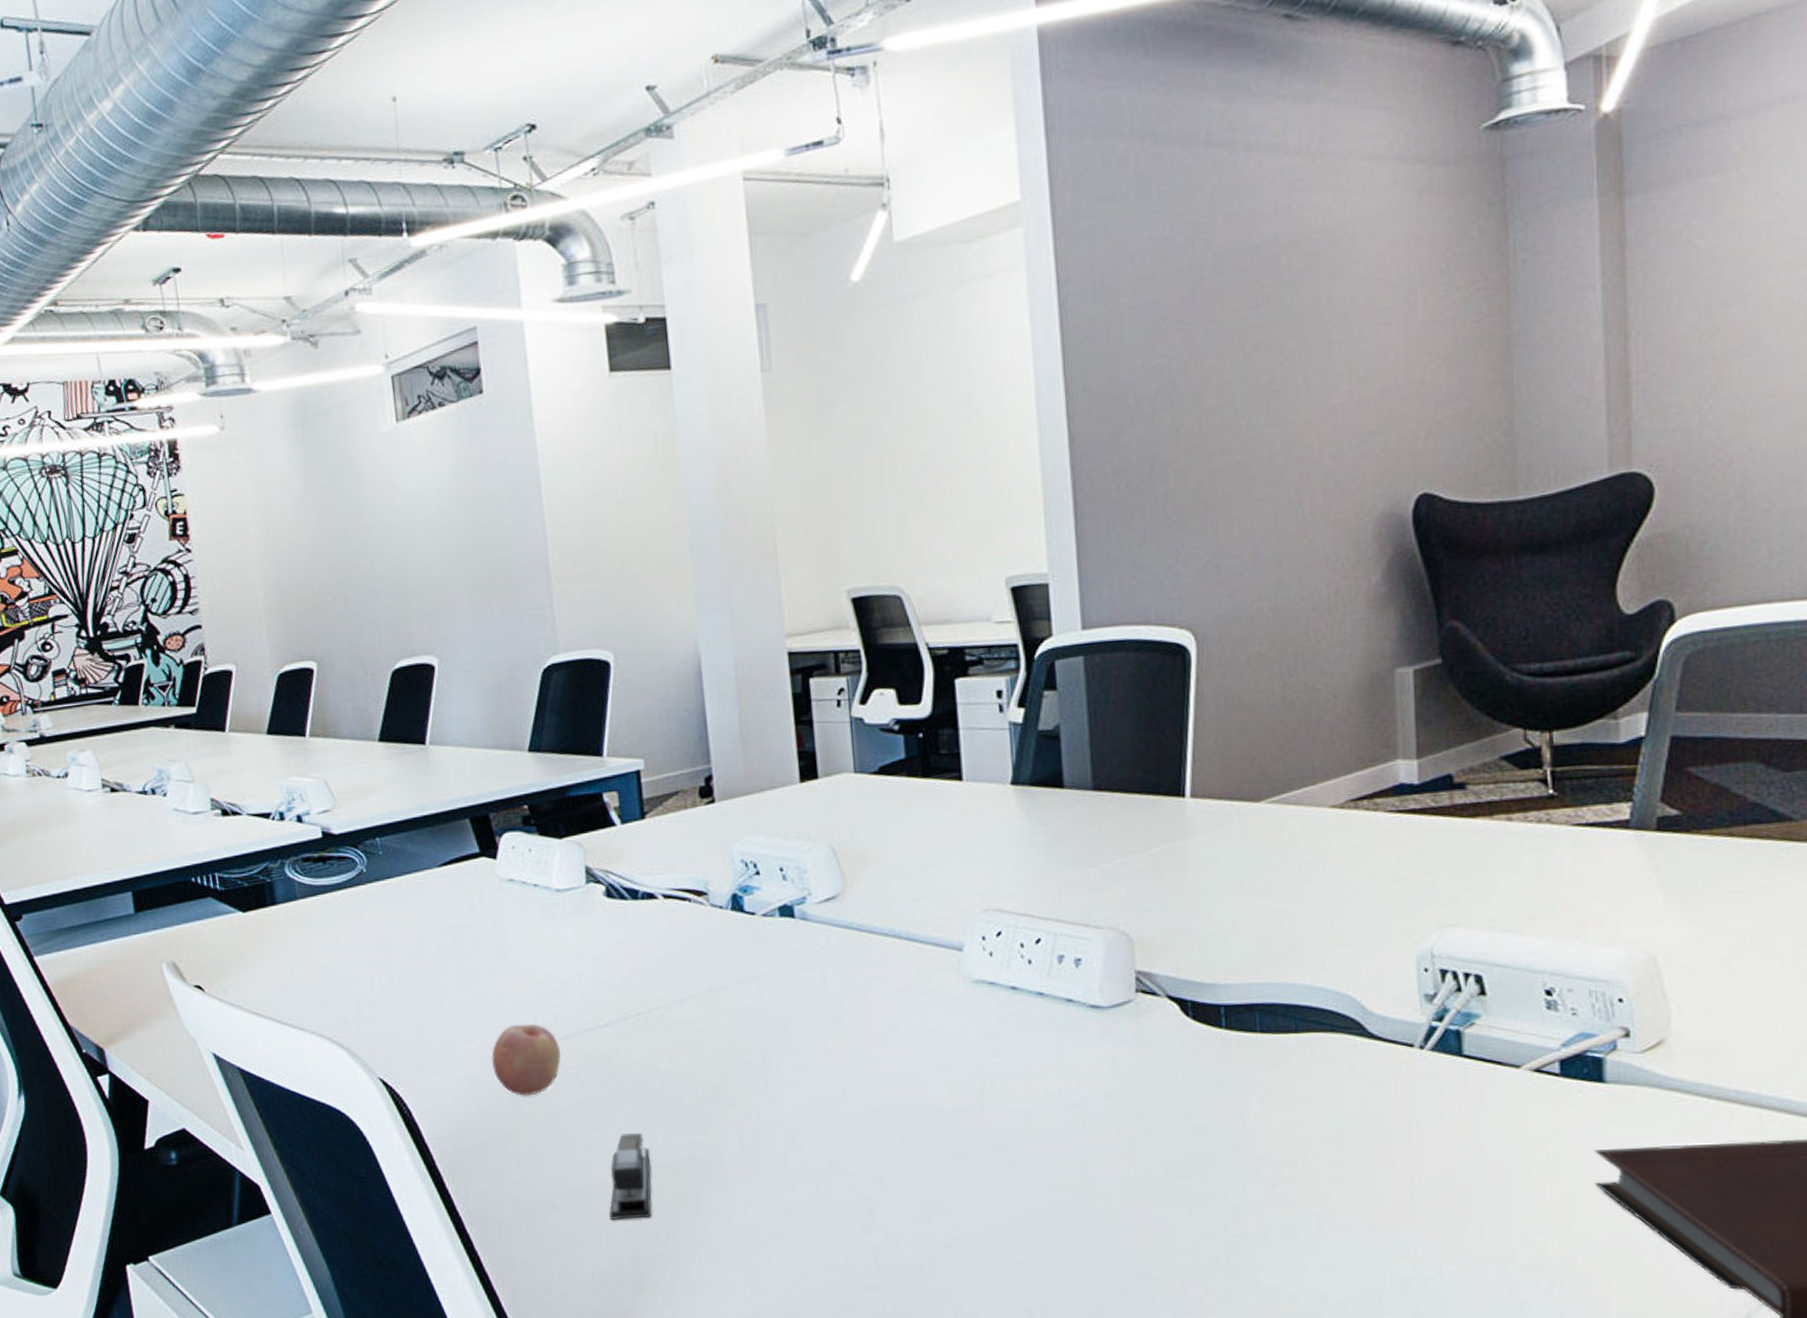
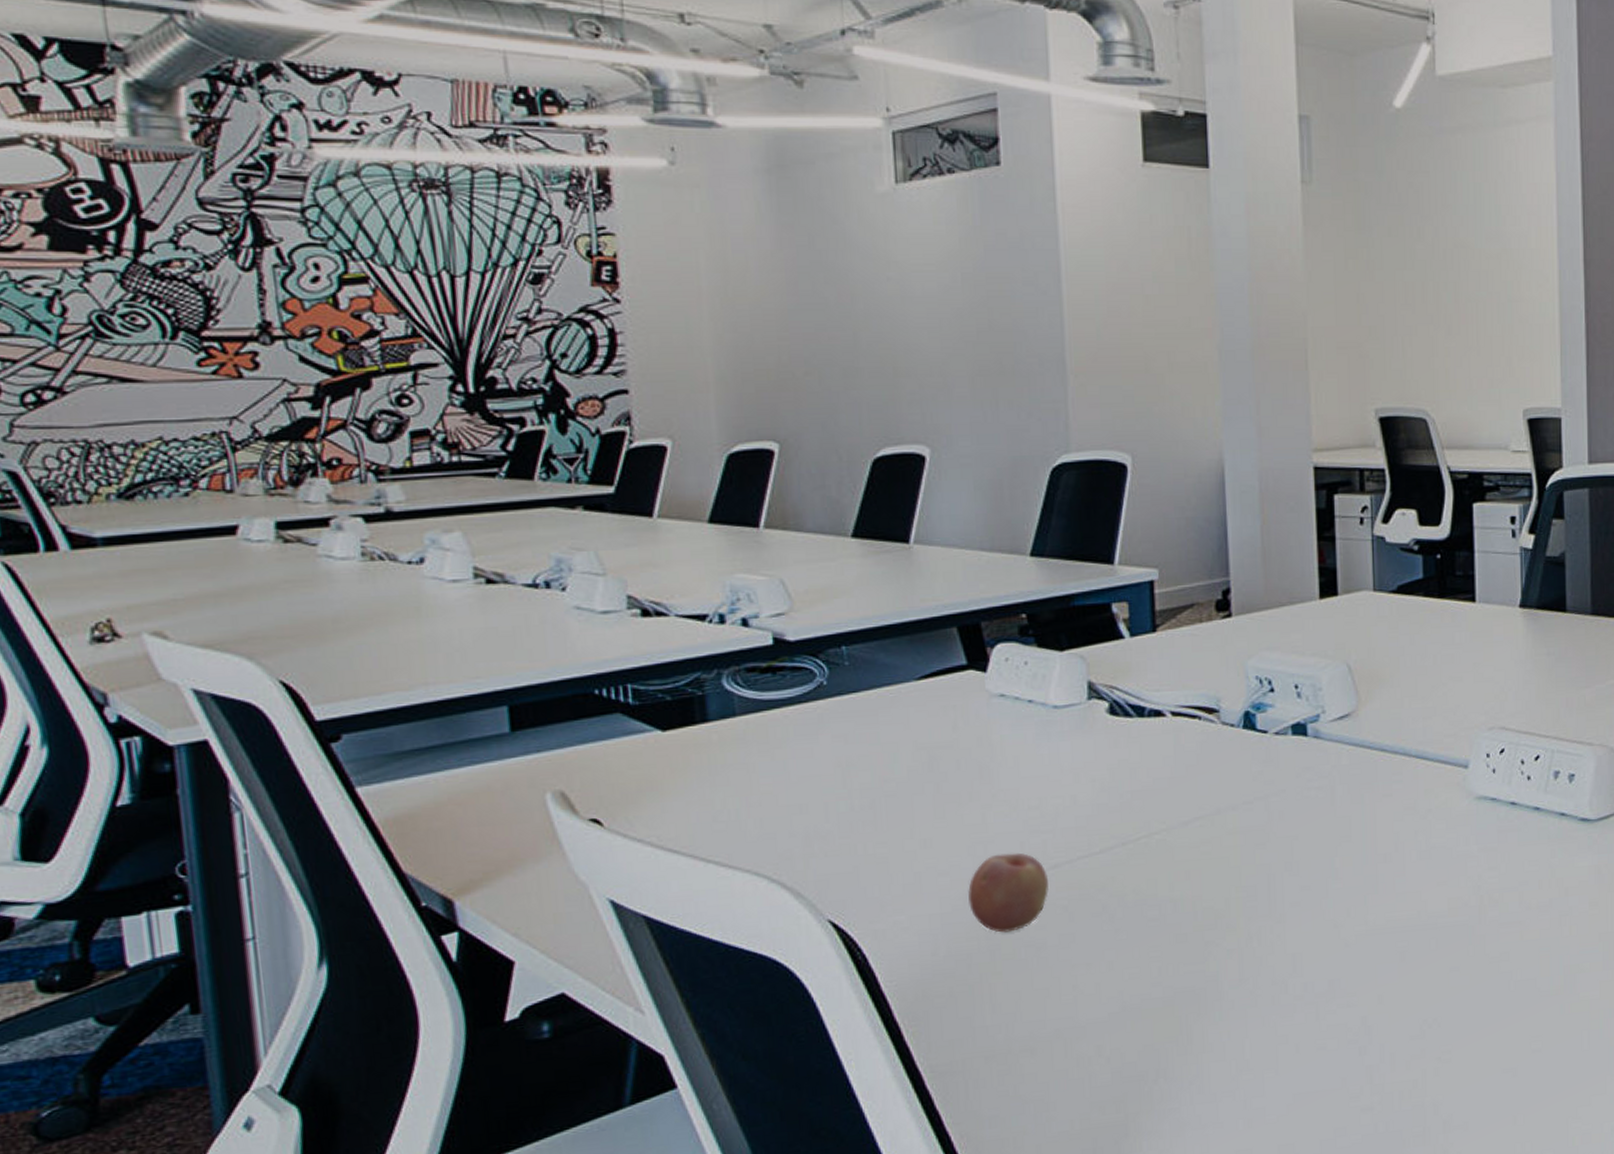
stapler: present [609,1133,652,1220] -> none [1094,966,1144,1062]

